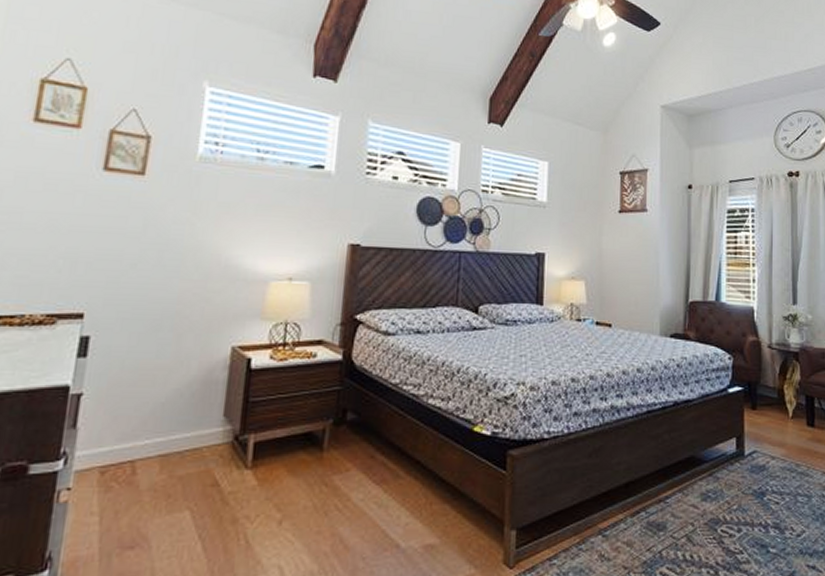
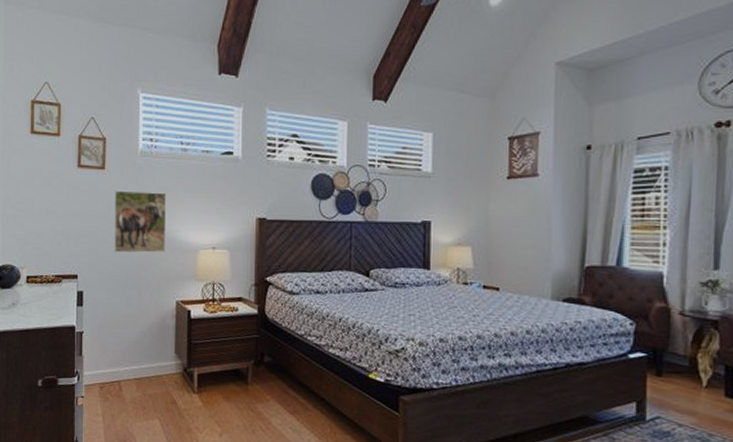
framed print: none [146,202,232,285] -> present [114,190,167,253]

